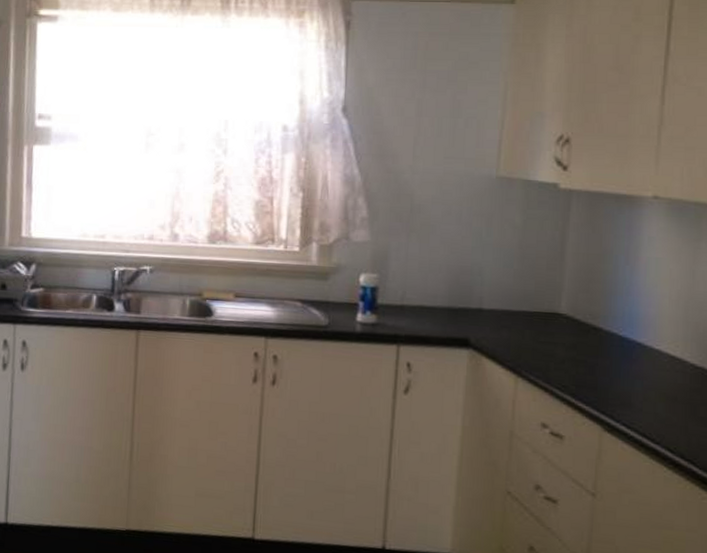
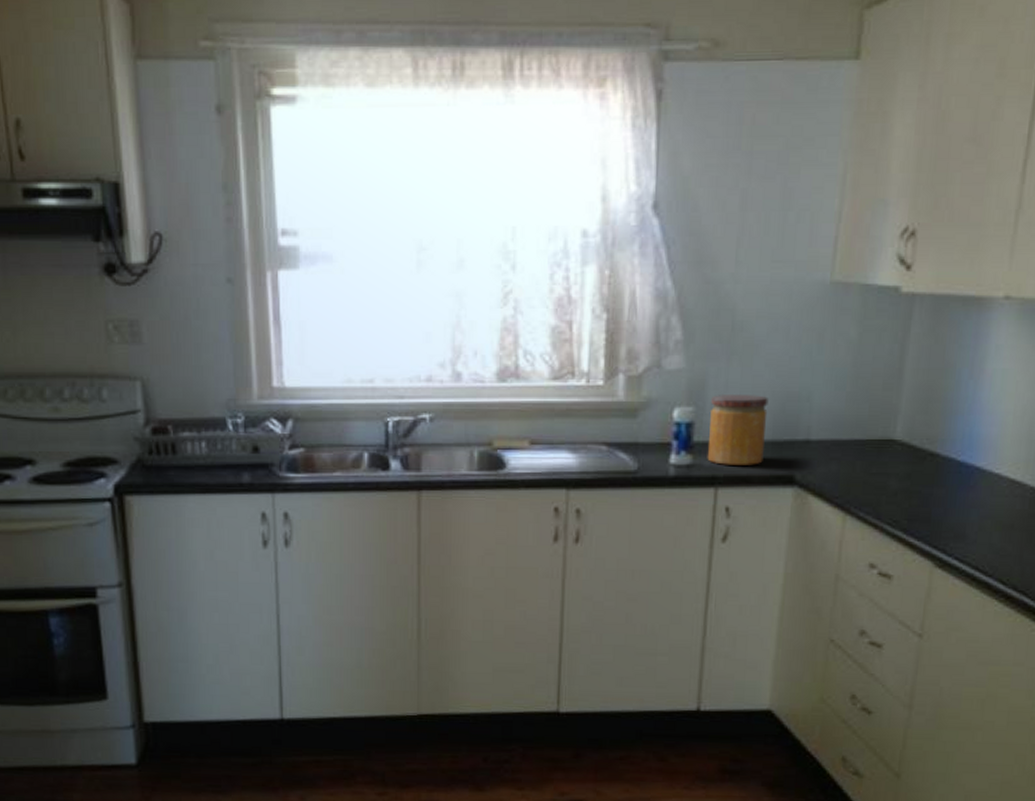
jar: none [390,264,444,328] -> present [707,393,768,465]

